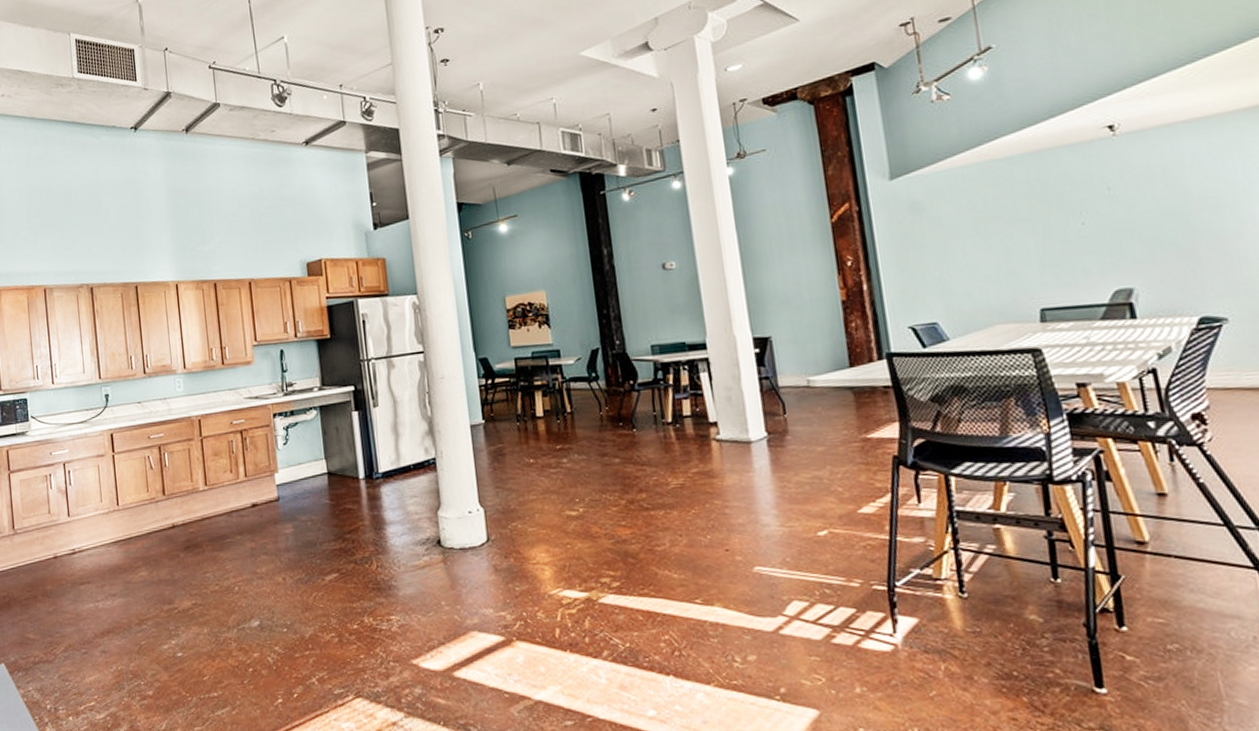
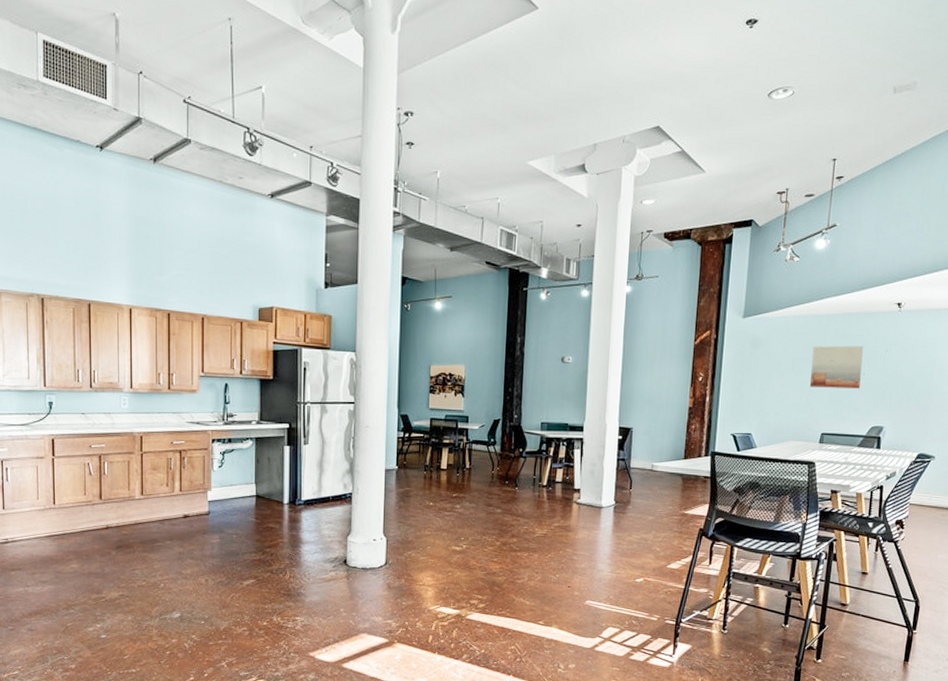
wall art: none [998,188,1082,252] -> present [809,345,864,389]

